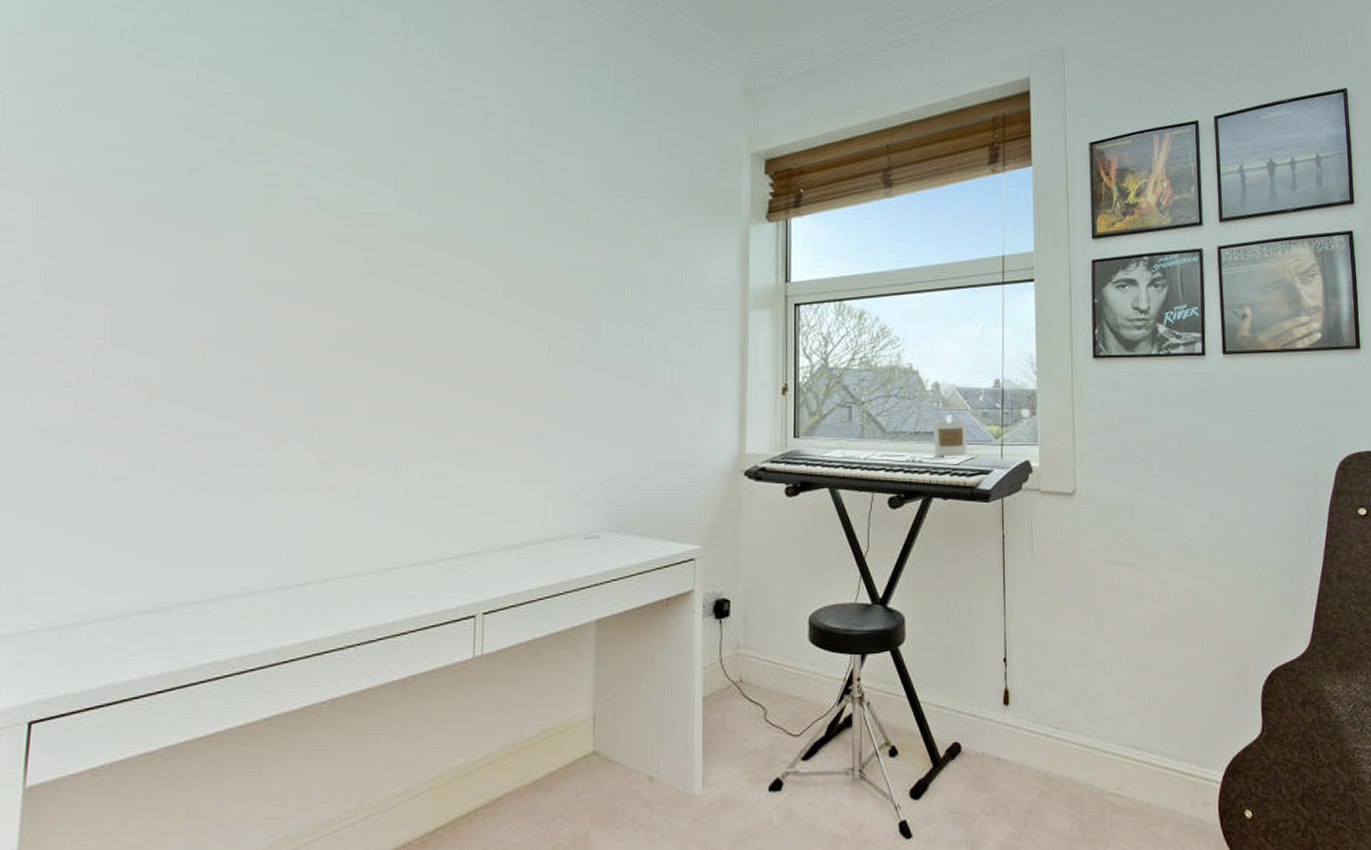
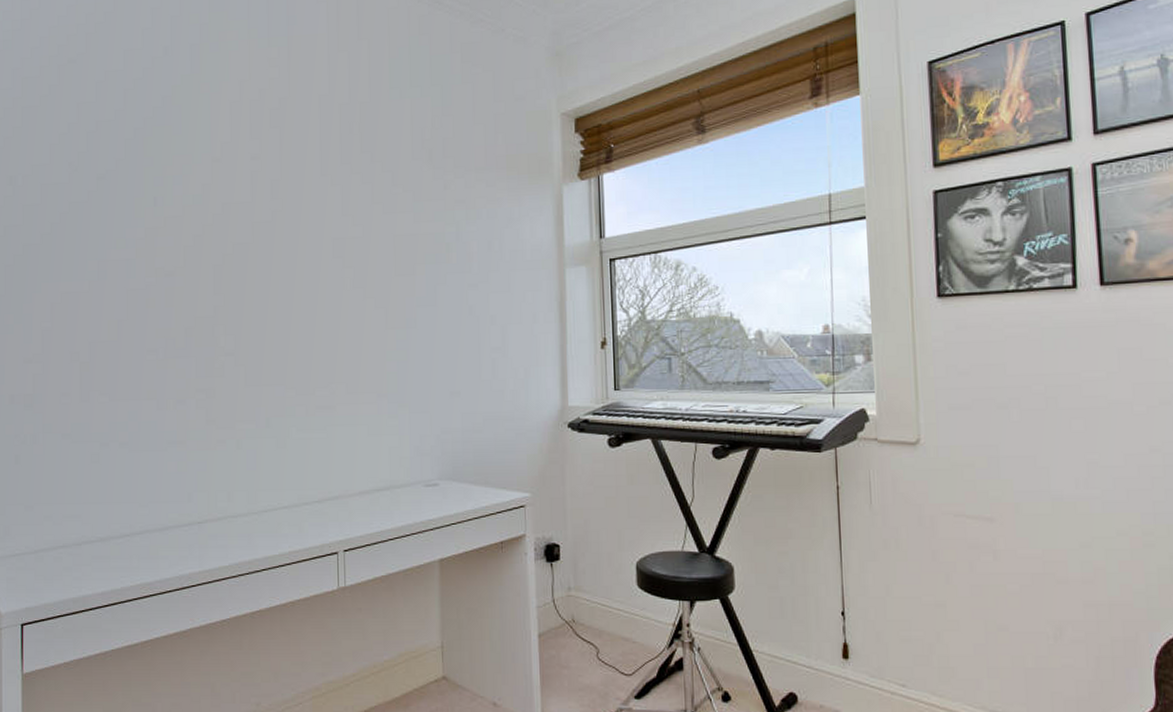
candle: present [932,415,967,457] -> none [756,363,795,407]

